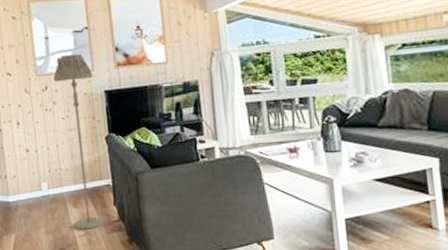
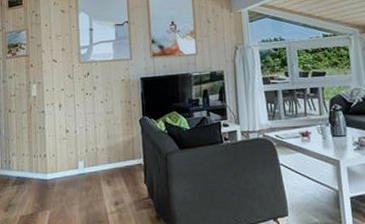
floor lamp: present [53,54,104,230] -> none [95,44,135,207]

